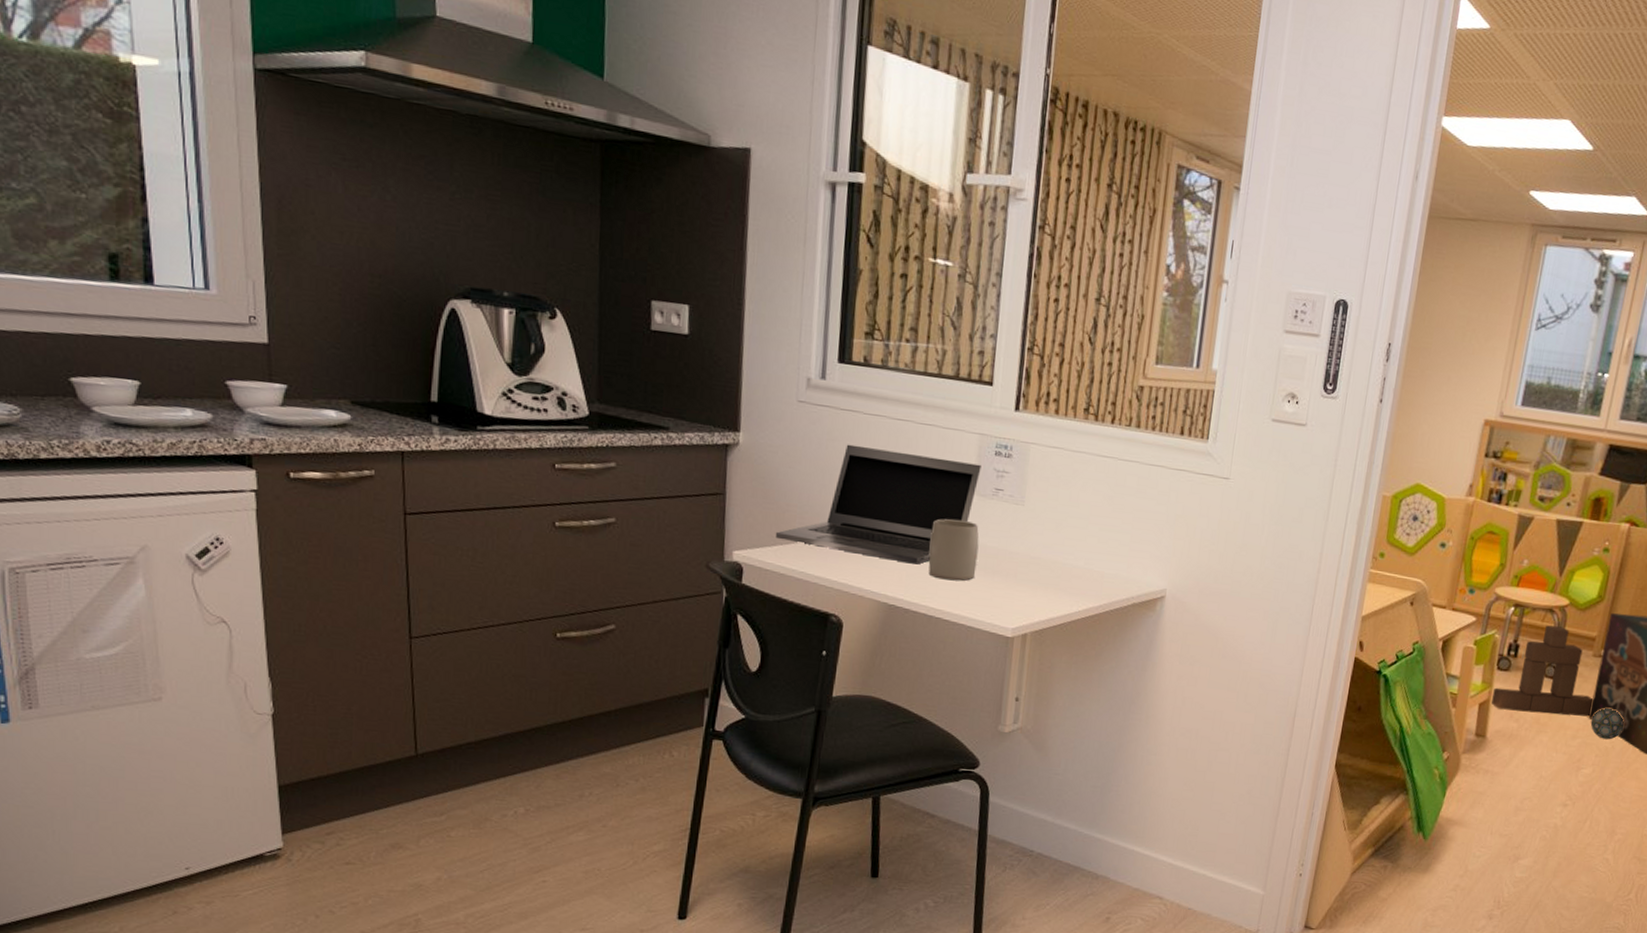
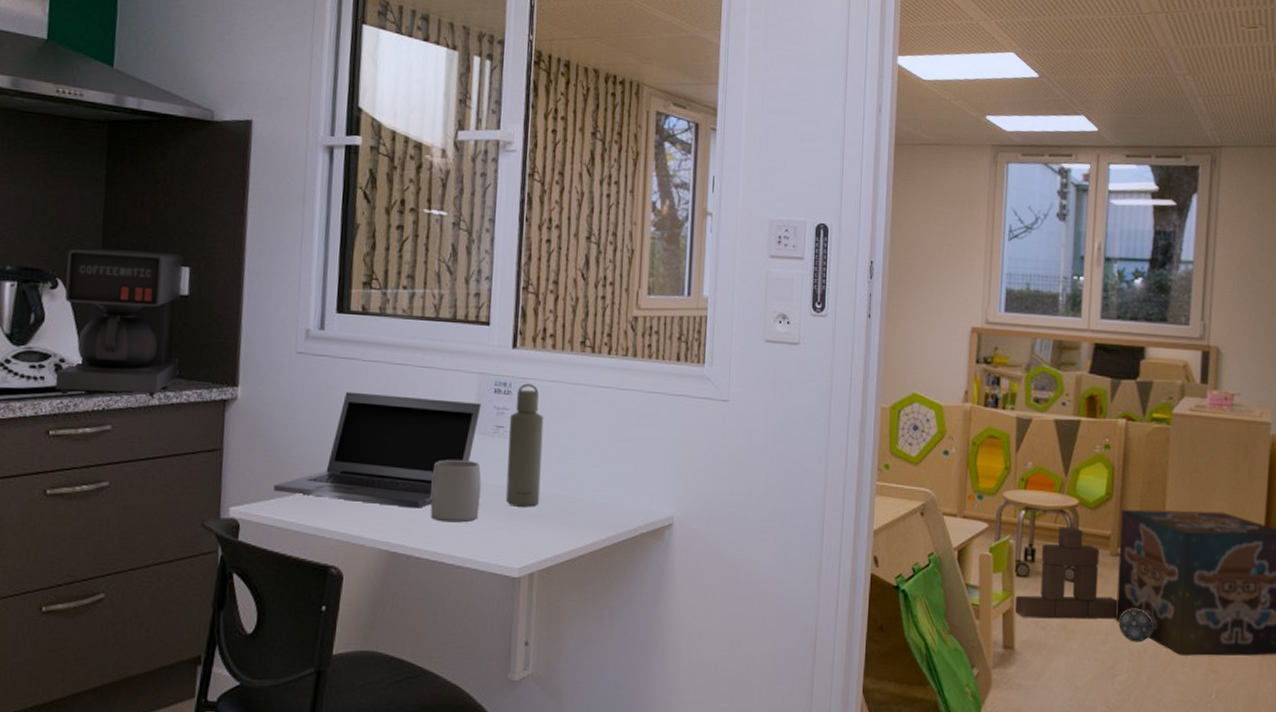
coffee maker: none [558,278,682,438] -> present [55,248,183,398]
bottle: none [1002,447,1044,571] -> present [505,383,544,507]

